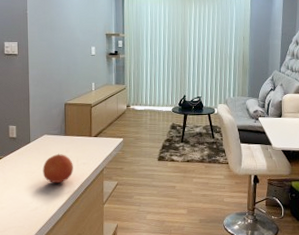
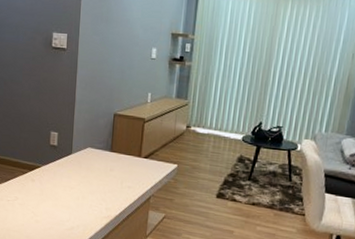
fruit: present [42,153,73,184] -> none [82,171,117,205]

